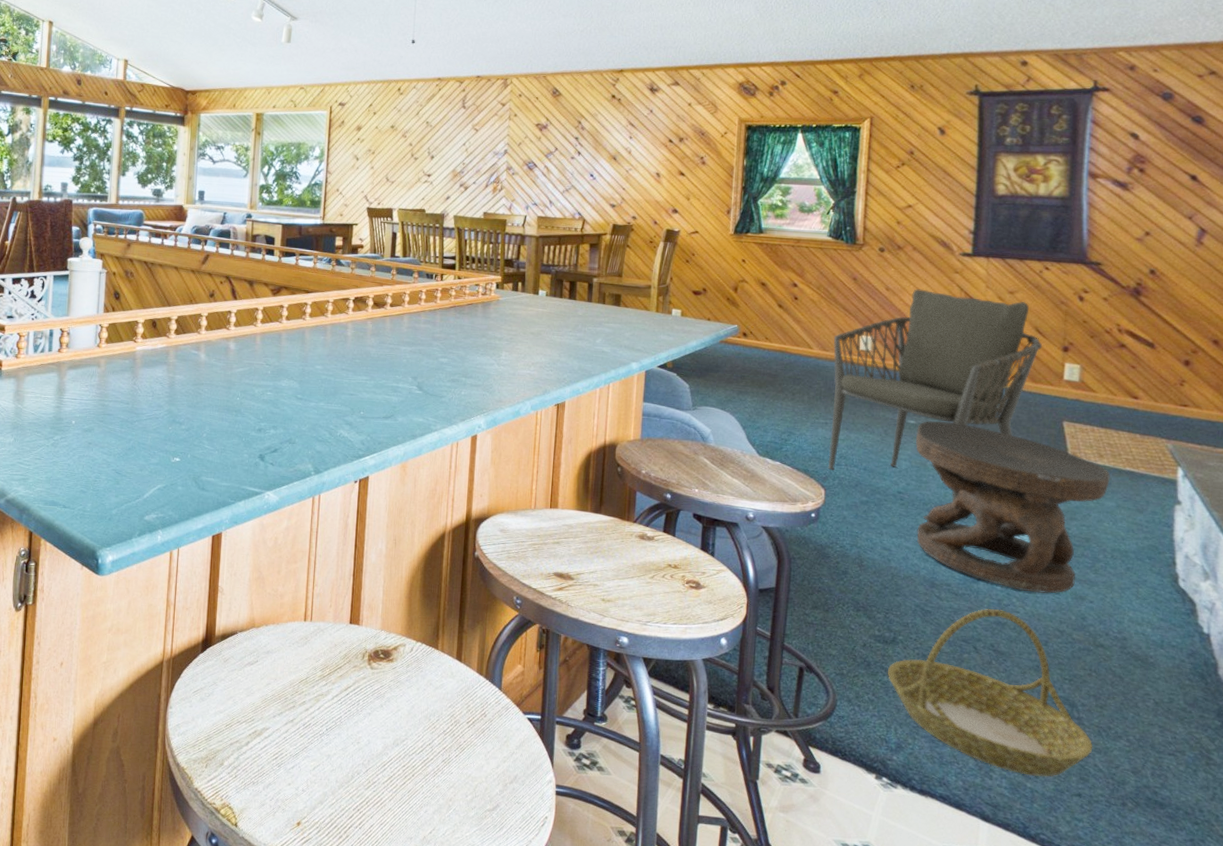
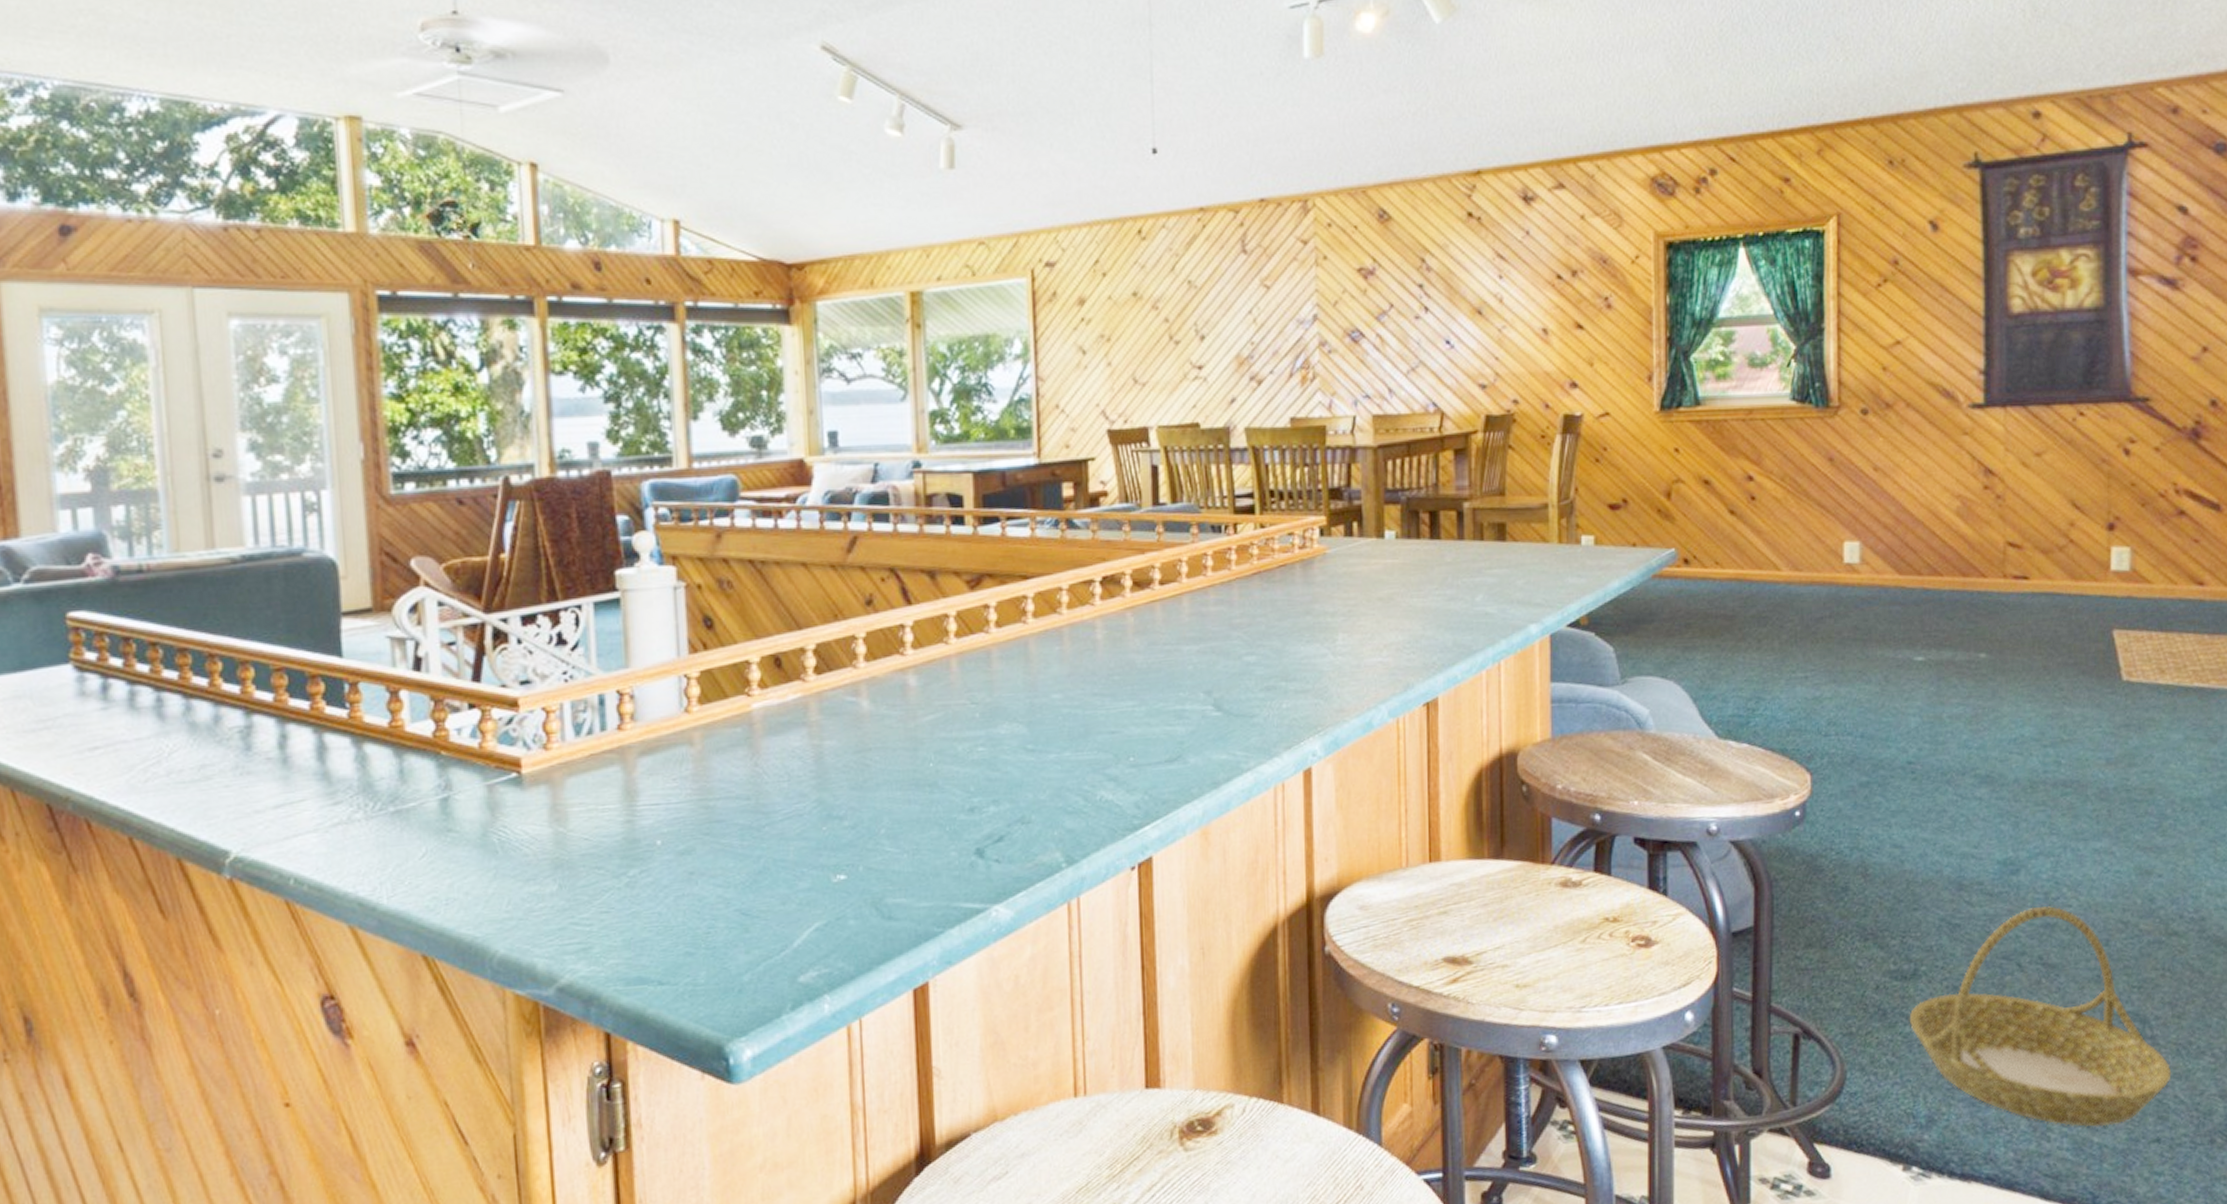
armchair: present [827,289,1043,501] -> none [1808,463,2082,764]
carved stool: present [915,421,1110,594] -> none [1925,651,2175,875]

